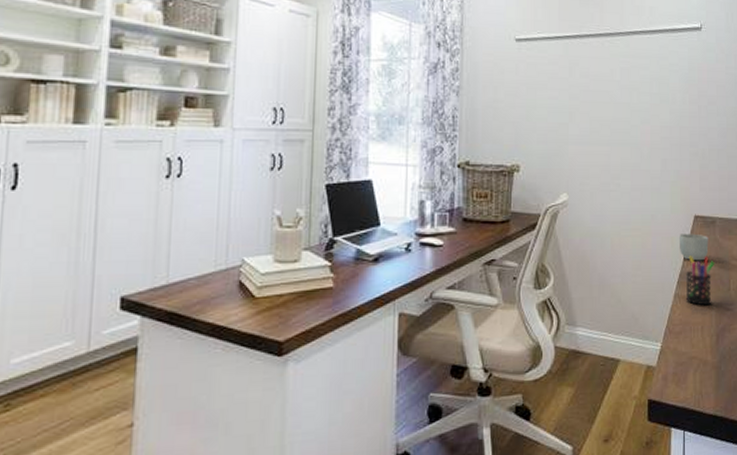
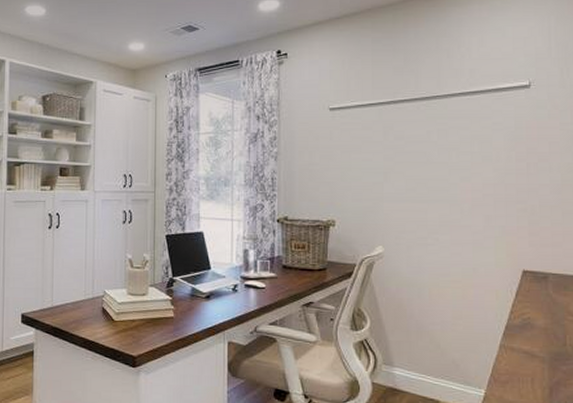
mug: present [680,233,709,261] -> none [505,287,540,315]
pen holder: present [685,256,715,306] -> none [512,309,547,359]

